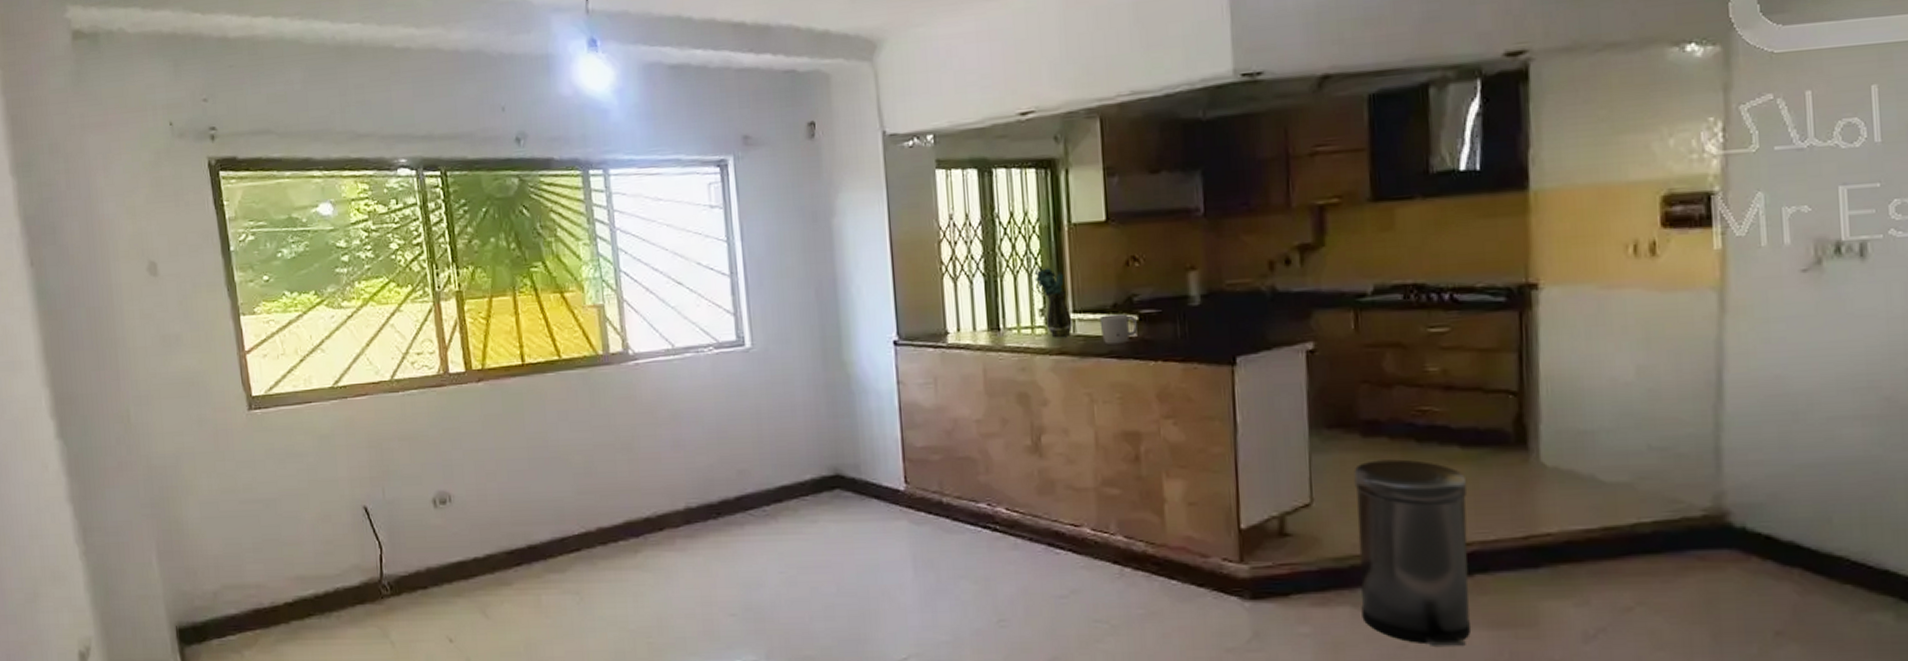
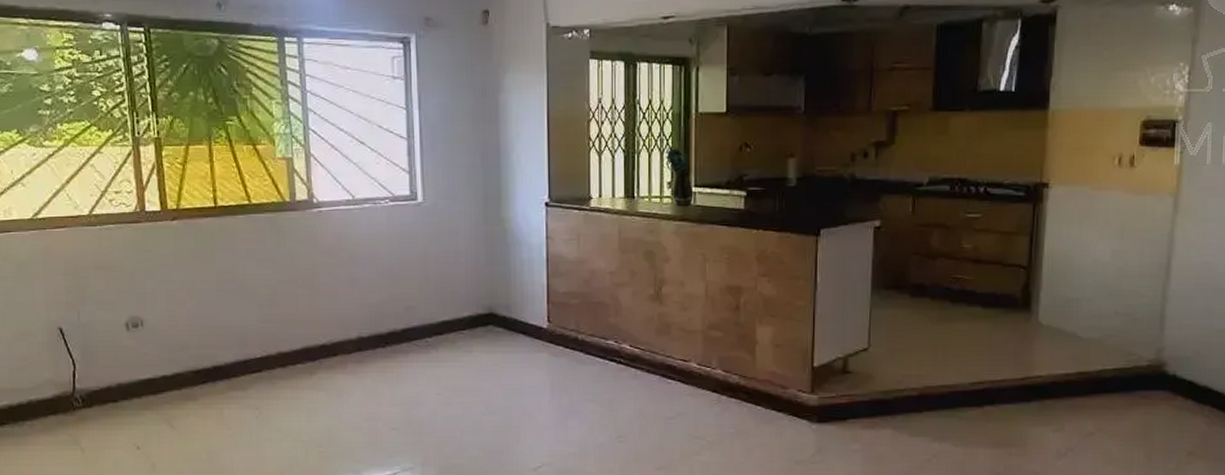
mug: present [1099,314,1139,345] -> none [715,190,746,214]
pedal bin: present [1354,459,1470,648] -> none [899,315,985,462]

